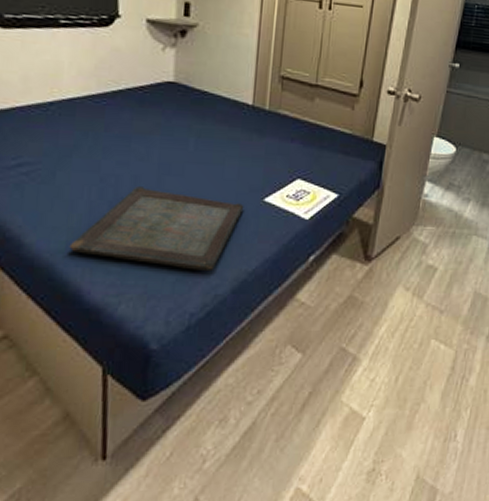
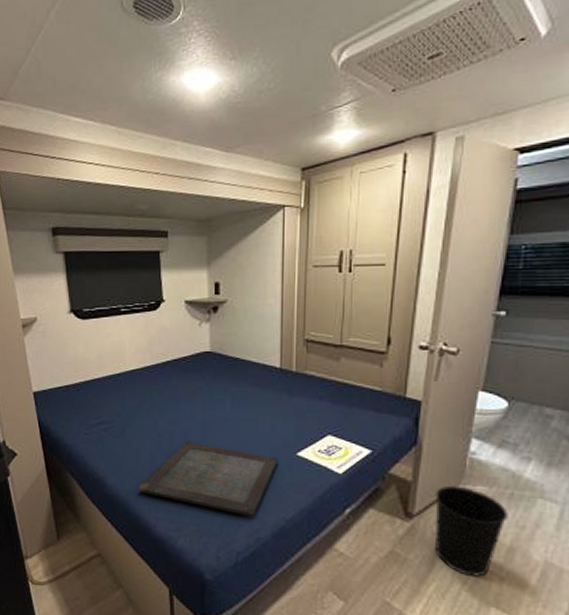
wastebasket: none [388,227,450,312] -> present [434,485,508,577]

